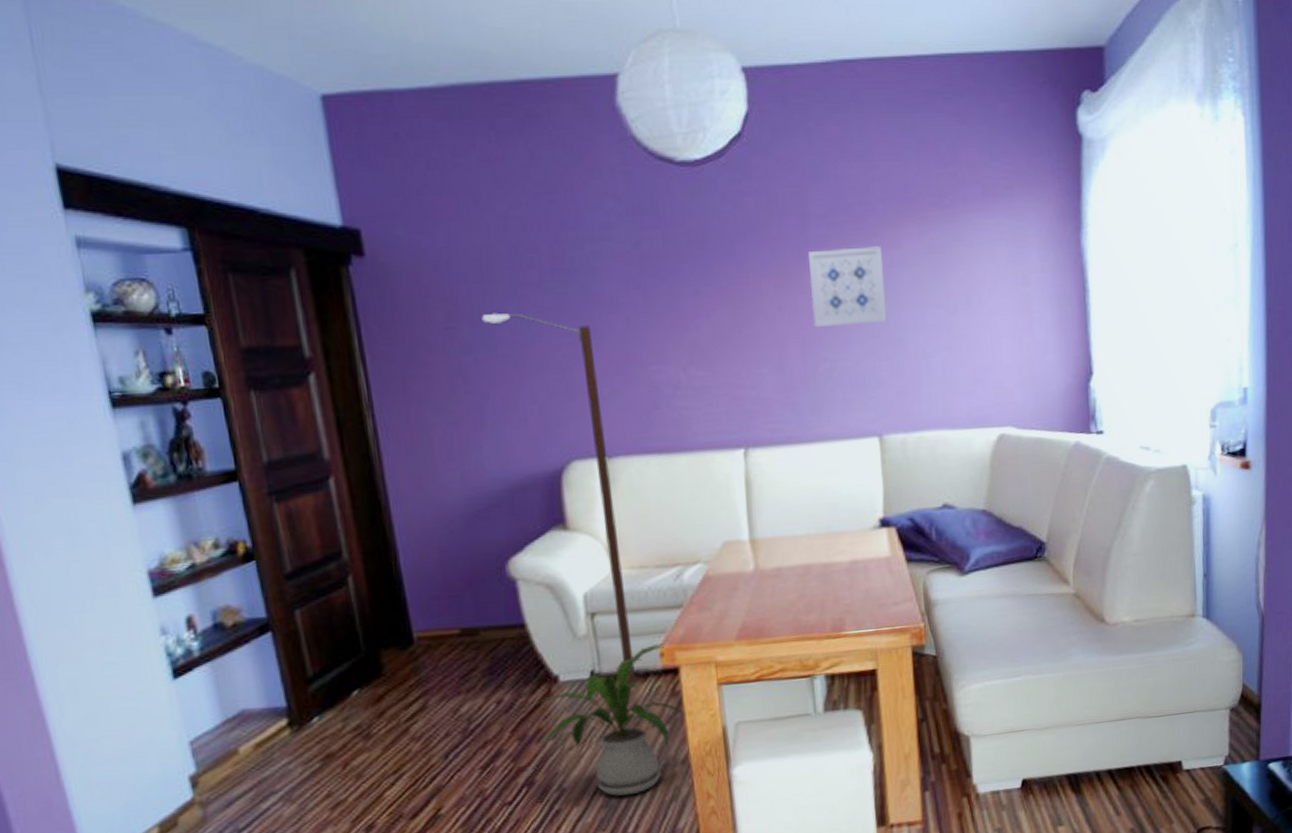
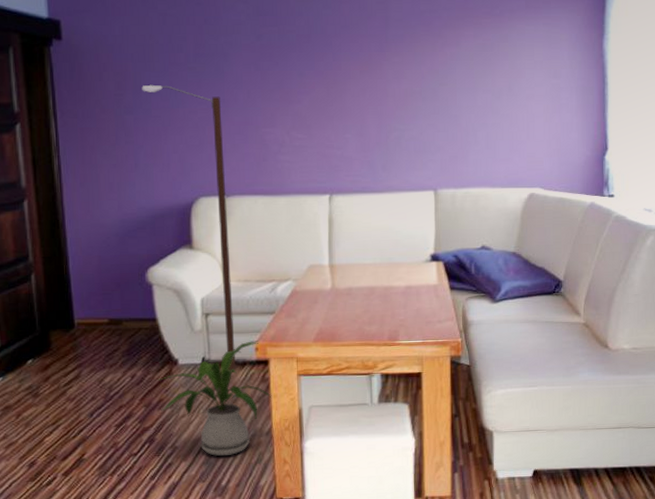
wall art: present [808,246,888,328] -> none [387,44,446,105]

